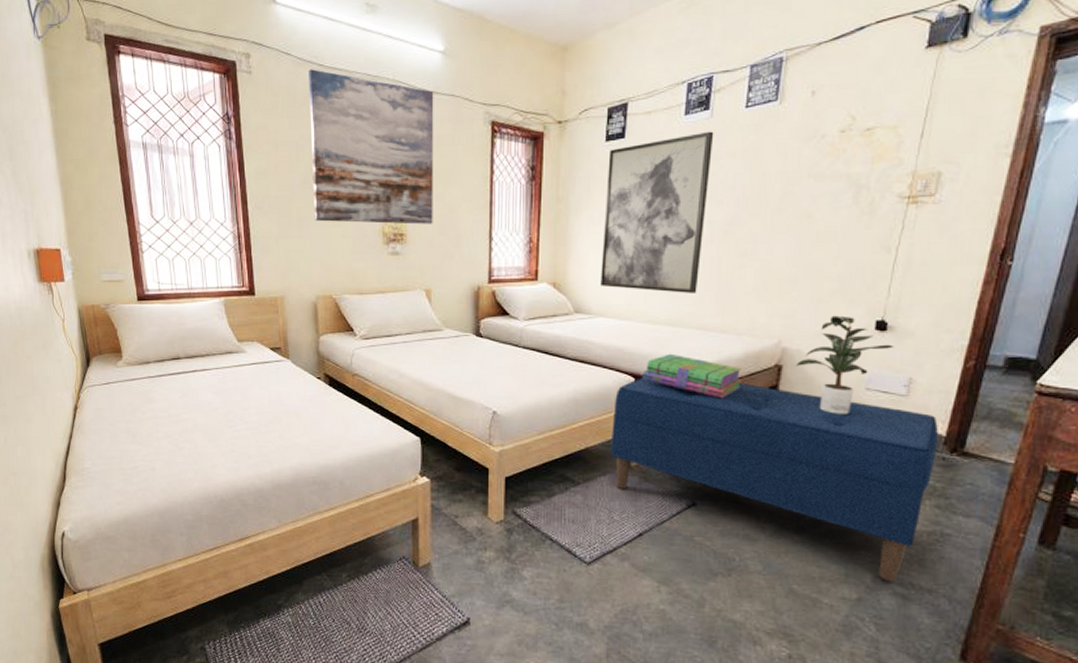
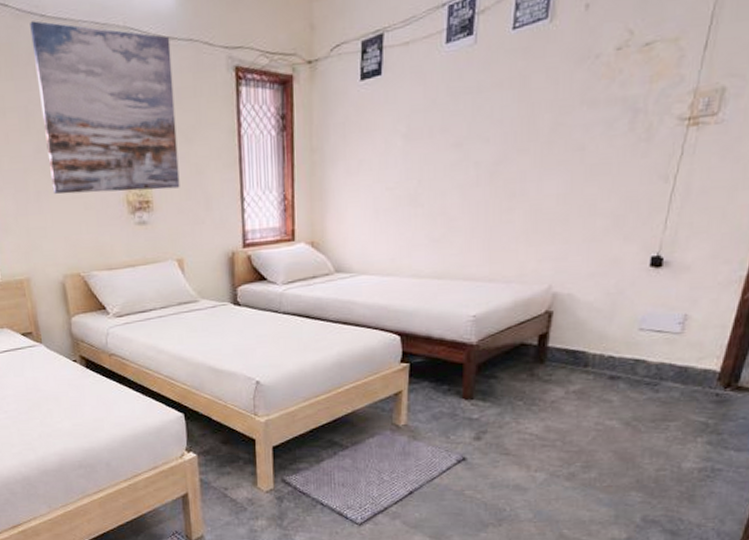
wall art: present [600,131,714,293] -> none [361,59,479,243]
bench: present [610,377,938,582] -> none [377,333,713,520]
stack of books: present [642,353,742,399] -> none [408,307,511,351]
potted plant: present [796,315,894,415] -> none [567,254,669,358]

